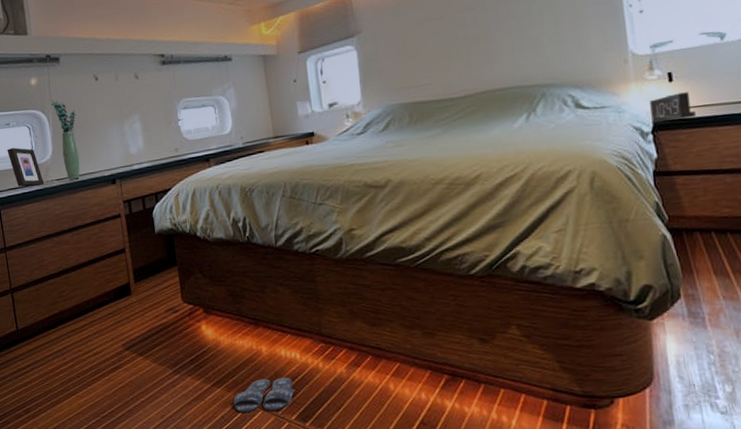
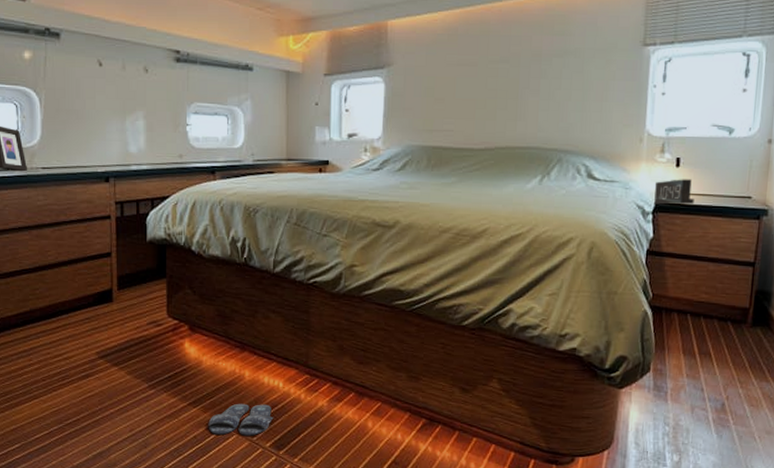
vase: present [51,98,80,181] -> none [45,77,73,172]

